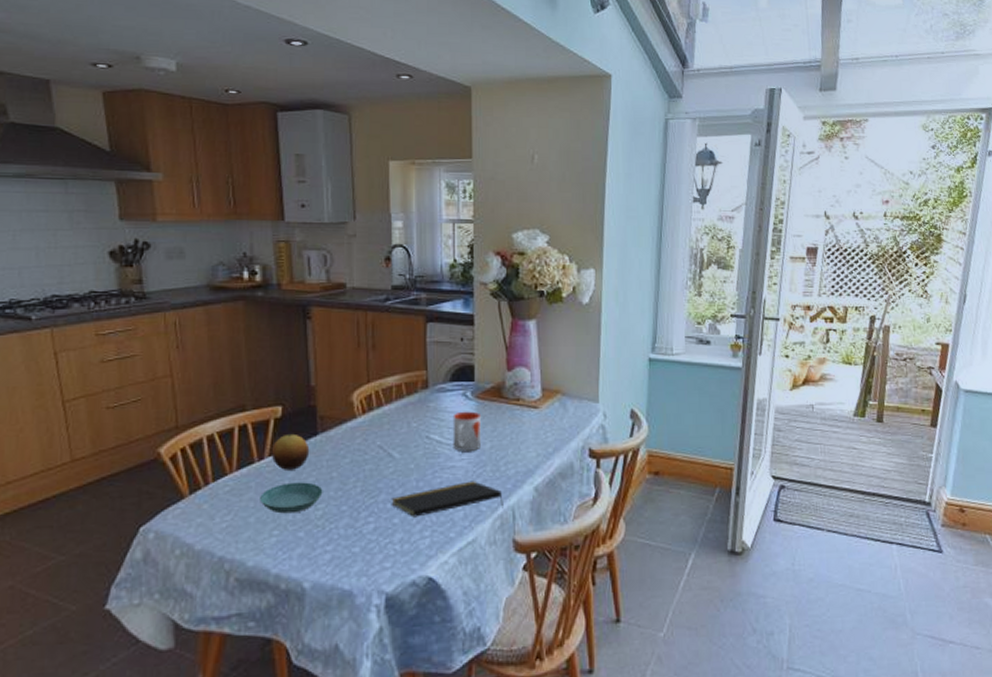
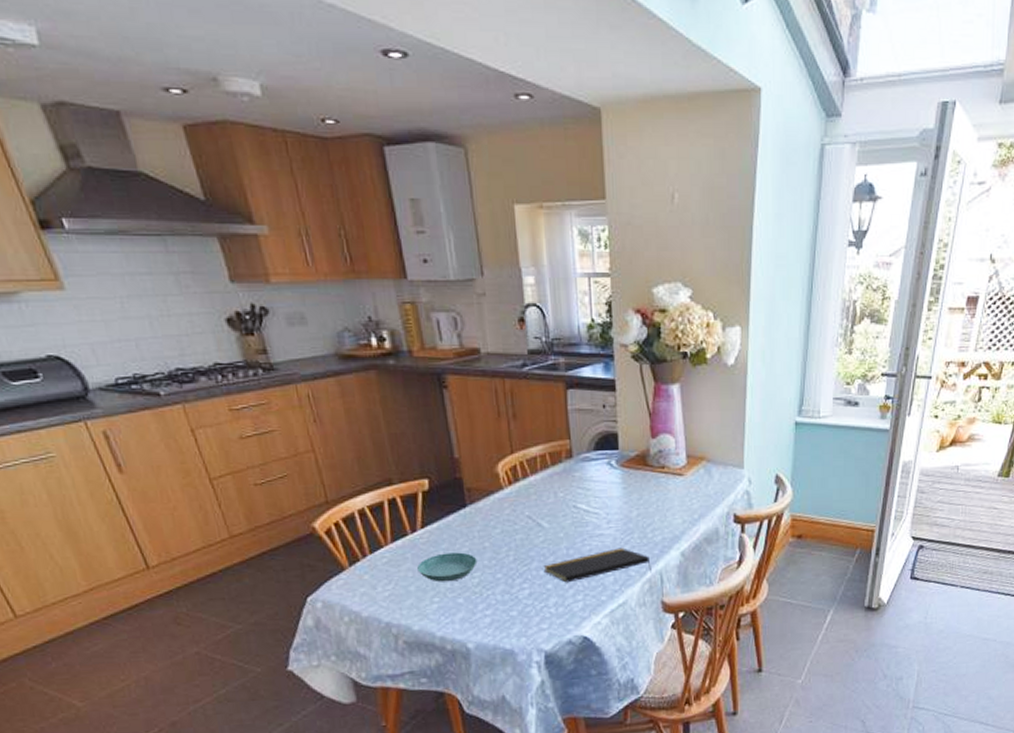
fruit: present [271,433,310,470] -> none [422,506,461,542]
mug: present [453,411,482,451] -> none [598,480,628,520]

